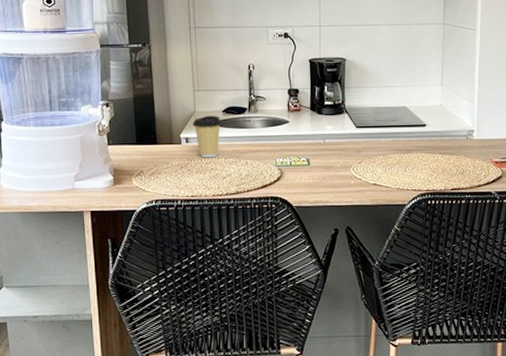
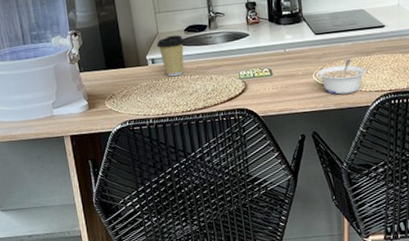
legume: none [356,155,404,191] -> present [317,58,366,95]

